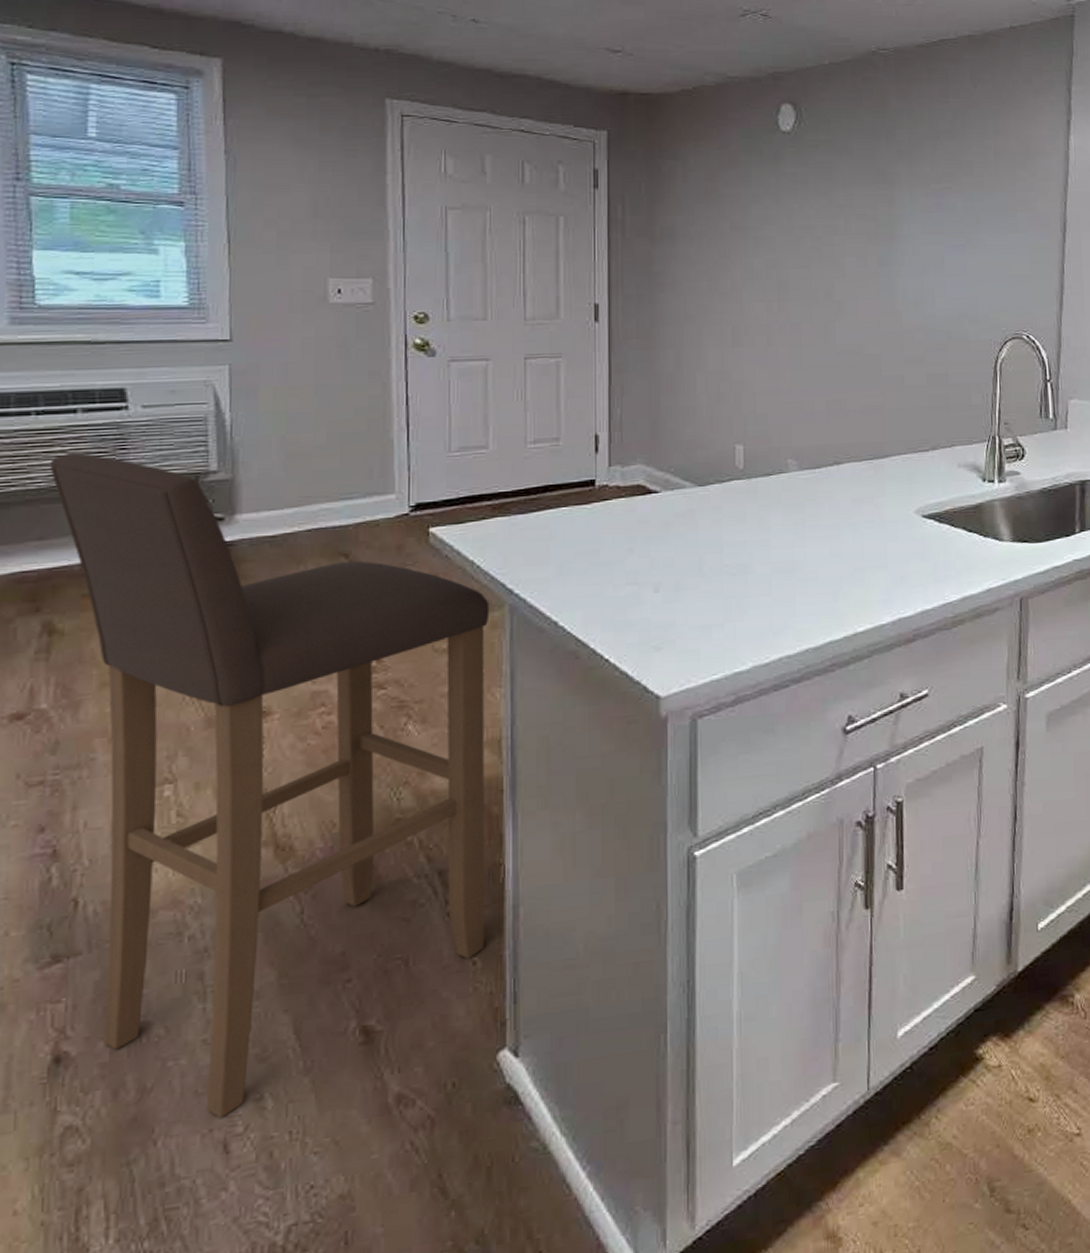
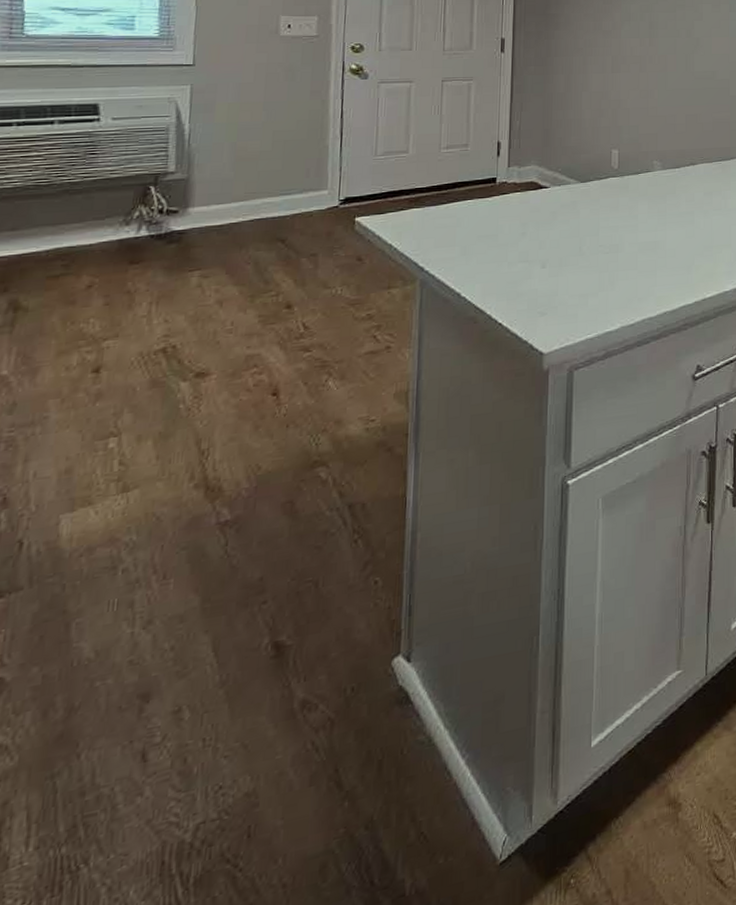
bar stool: present [49,453,490,1119] -> none [25,157,404,731]

